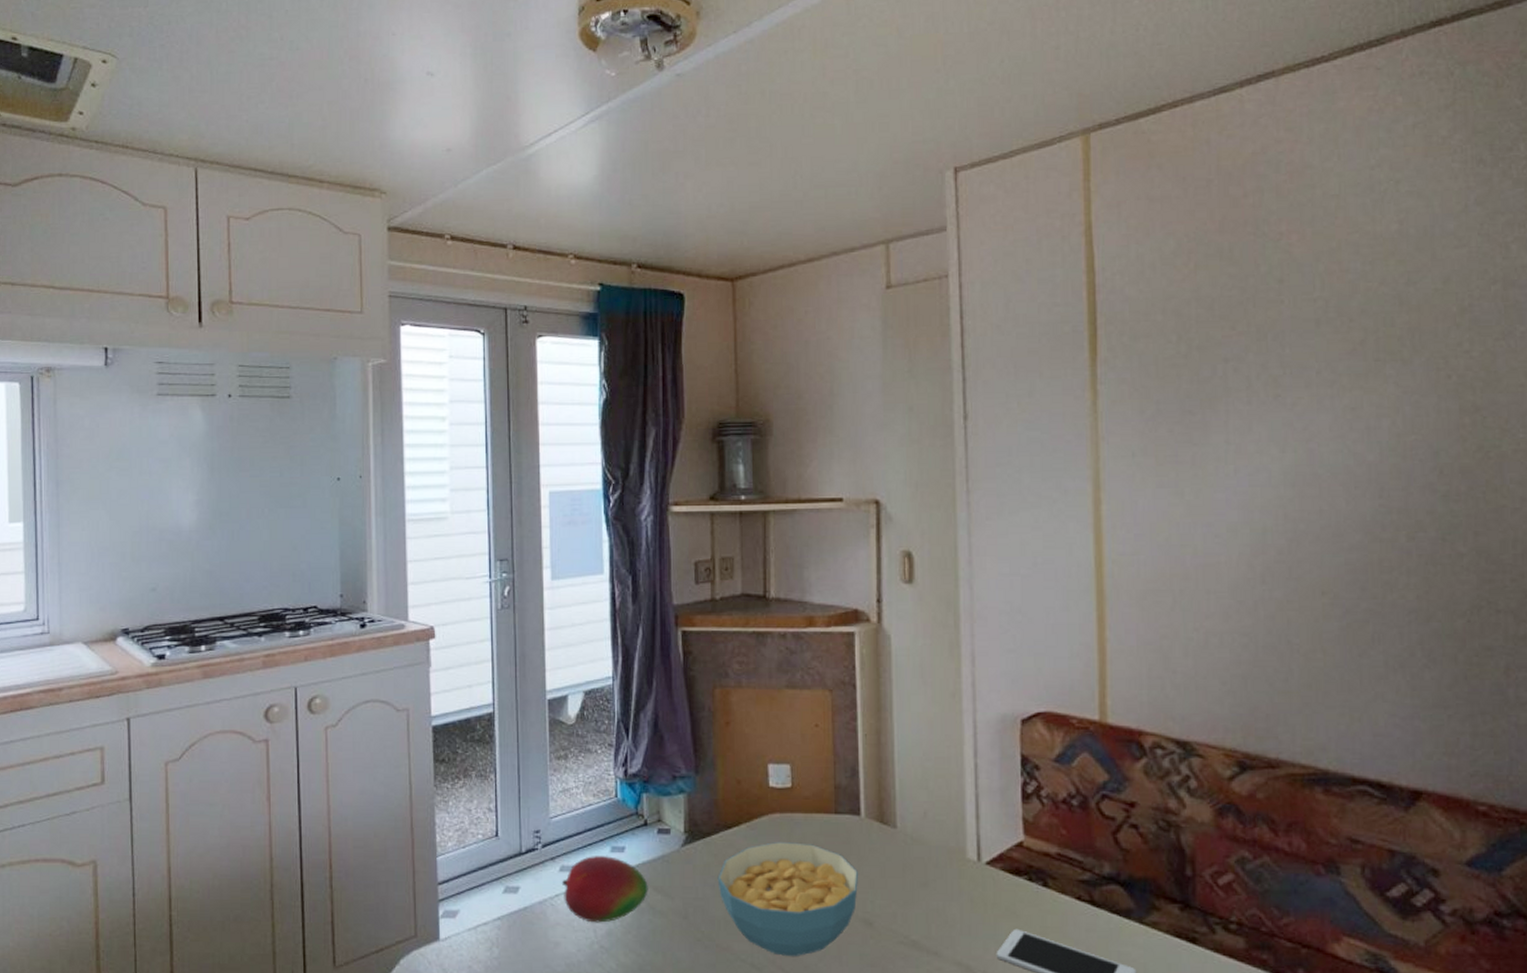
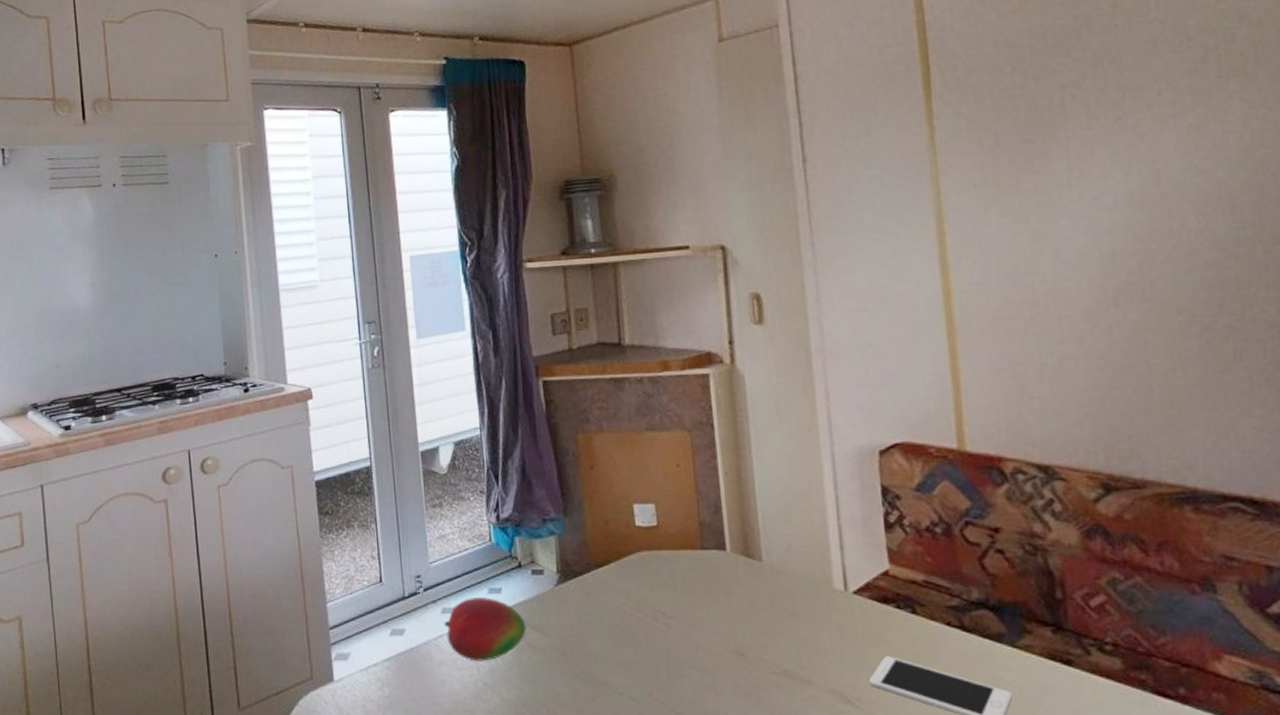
cereal bowl: present [717,842,859,957] -> none [591,578,729,689]

